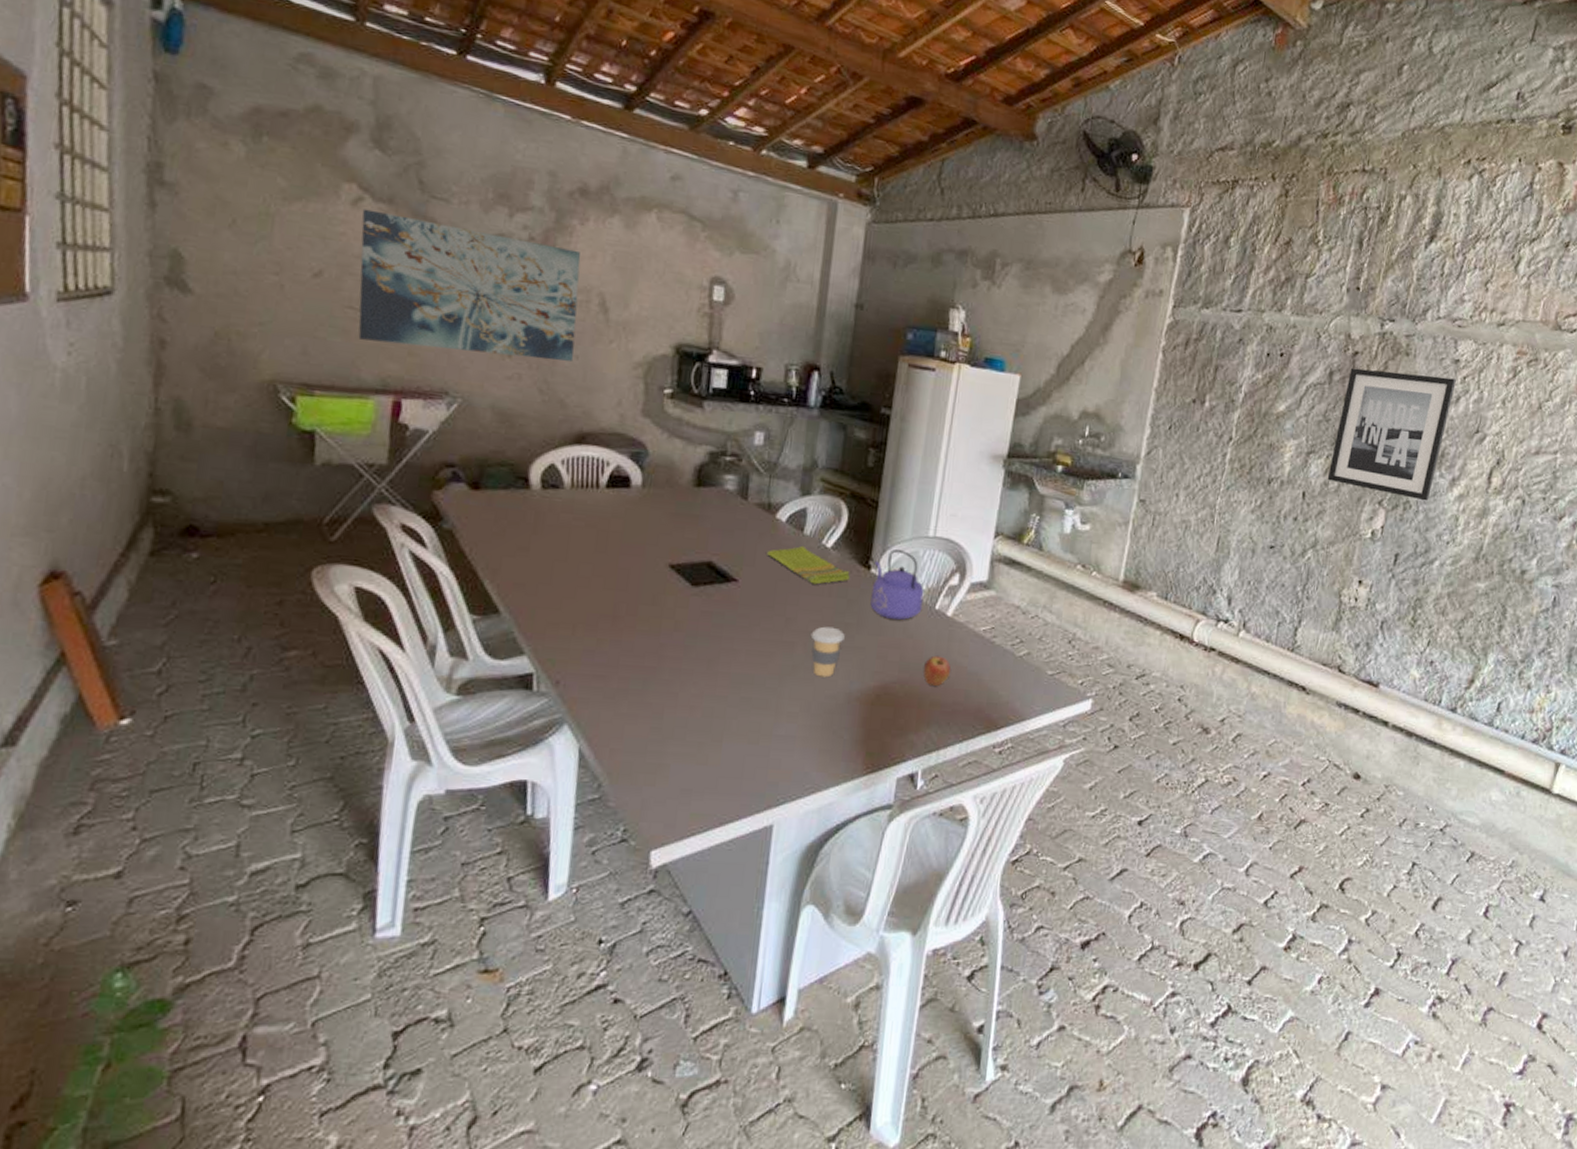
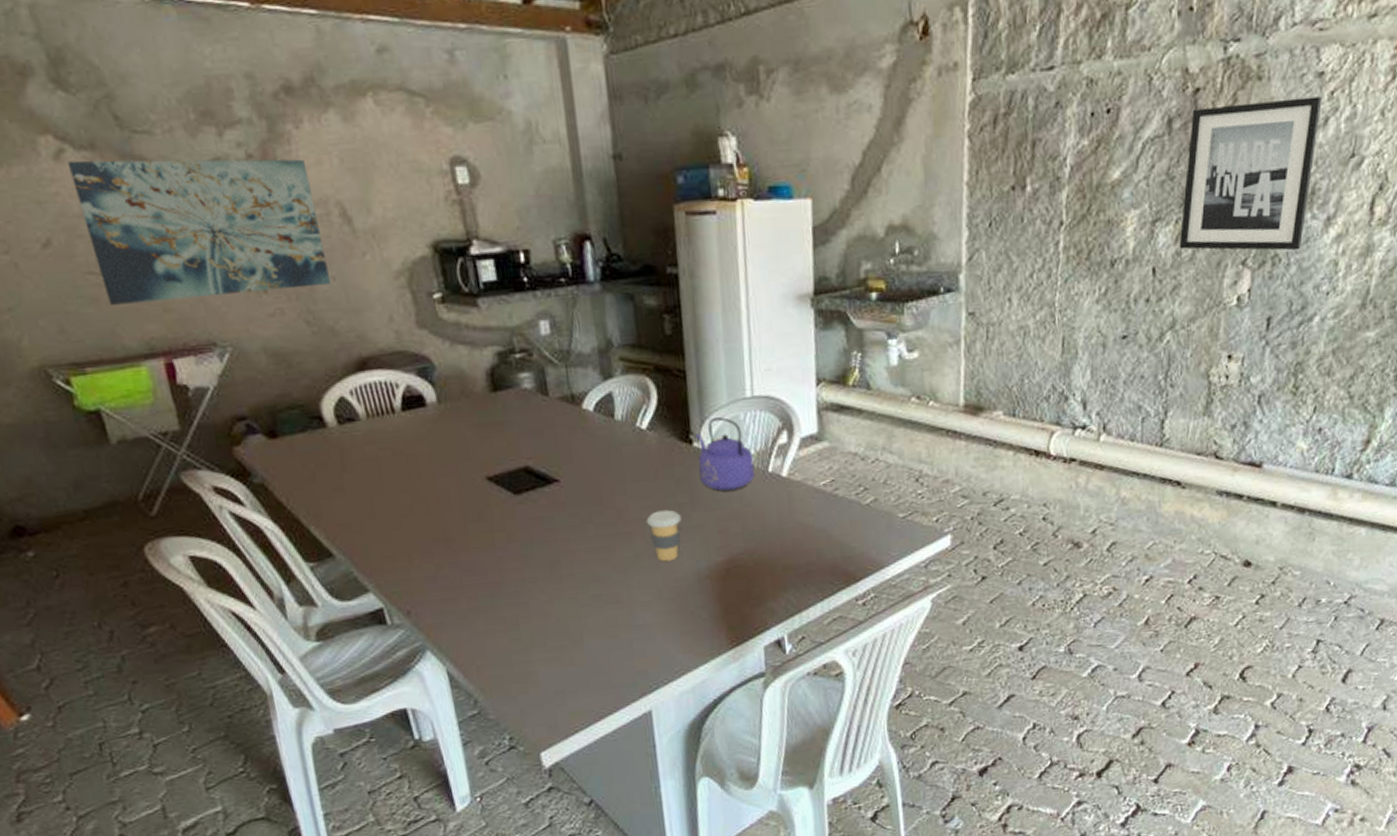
dish towel: present [767,545,850,585] -> none [582,432,673,470]
fruit: present [923,655,952,686] -> none [768,519,798,550]

